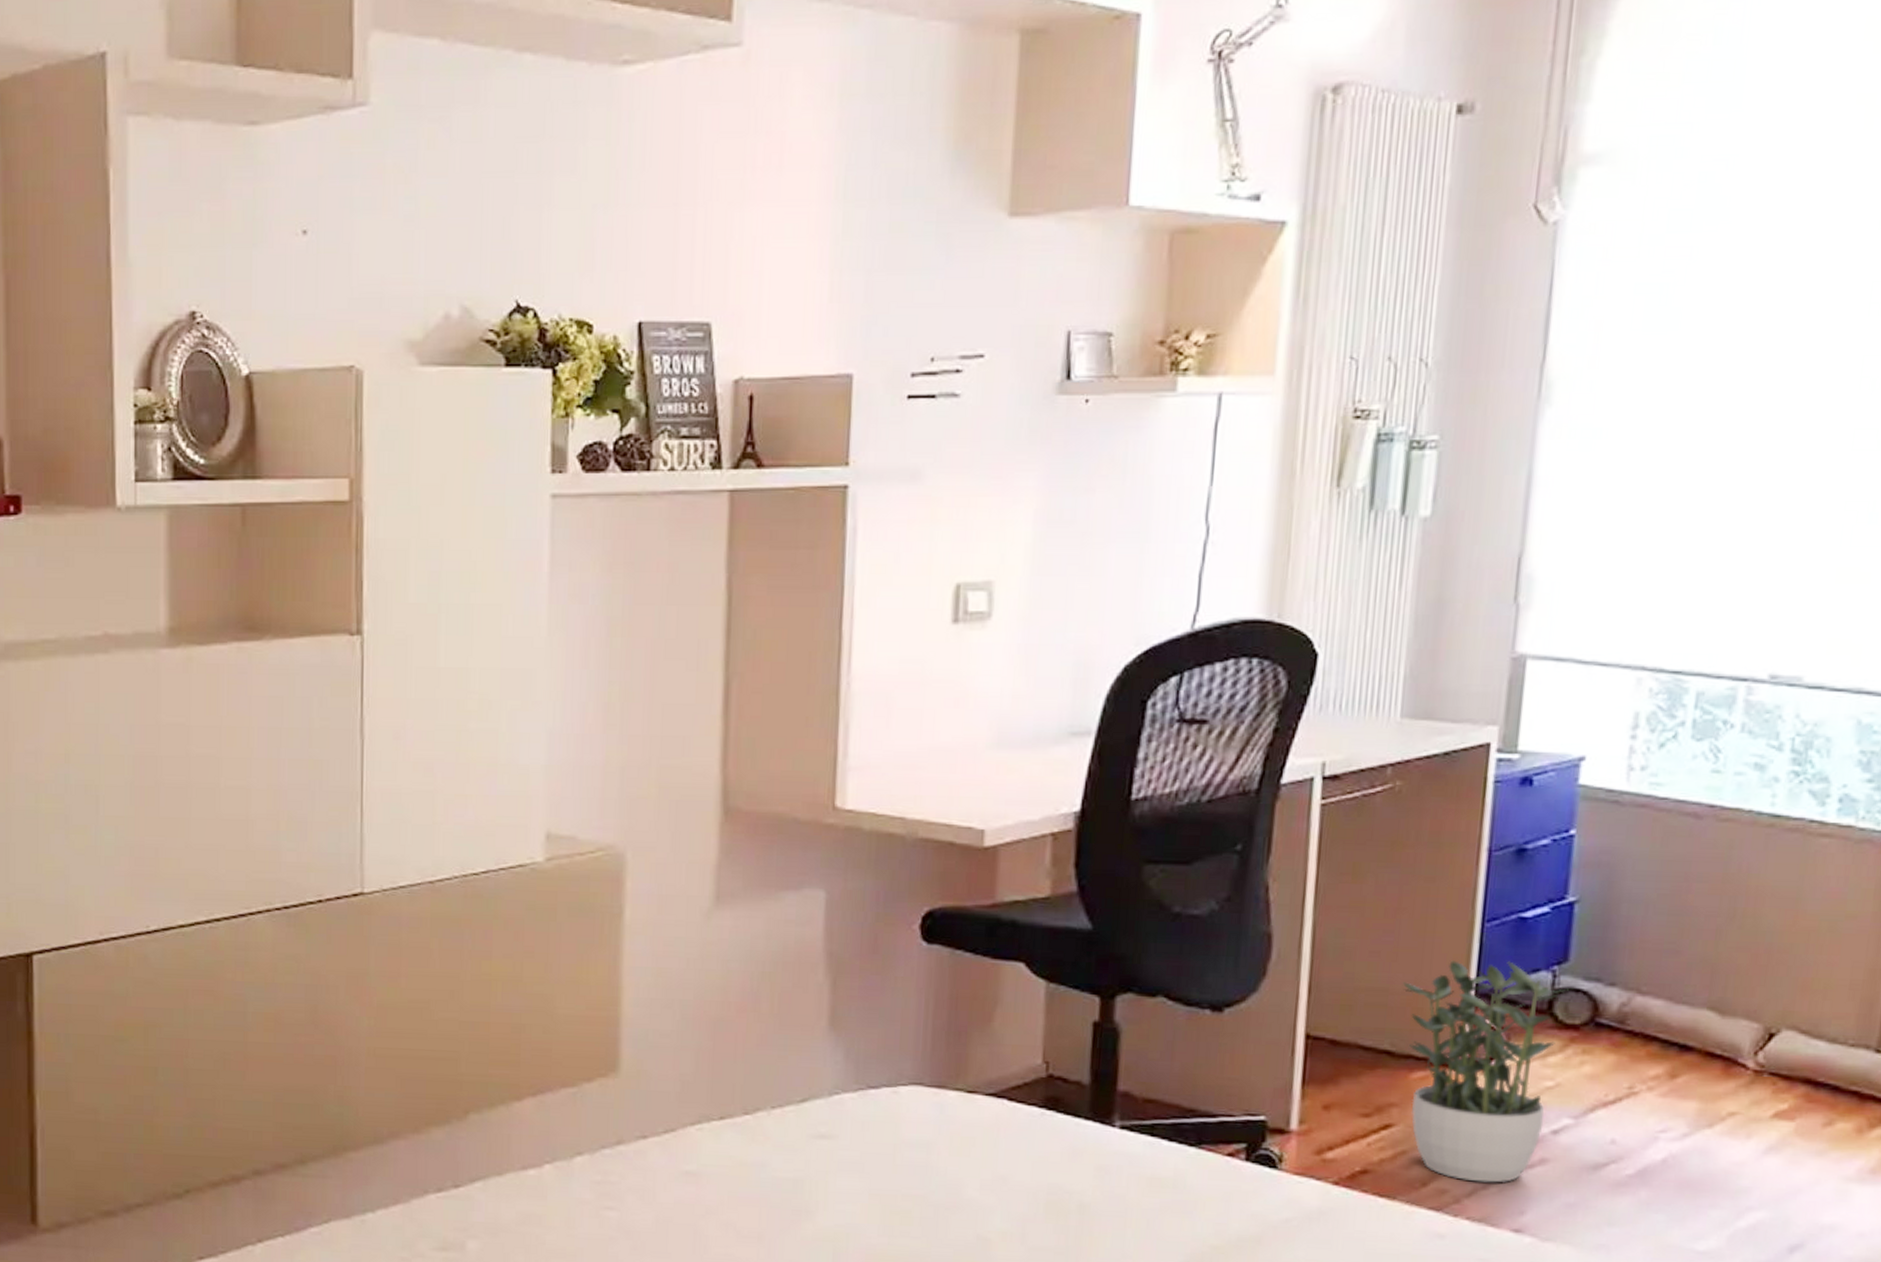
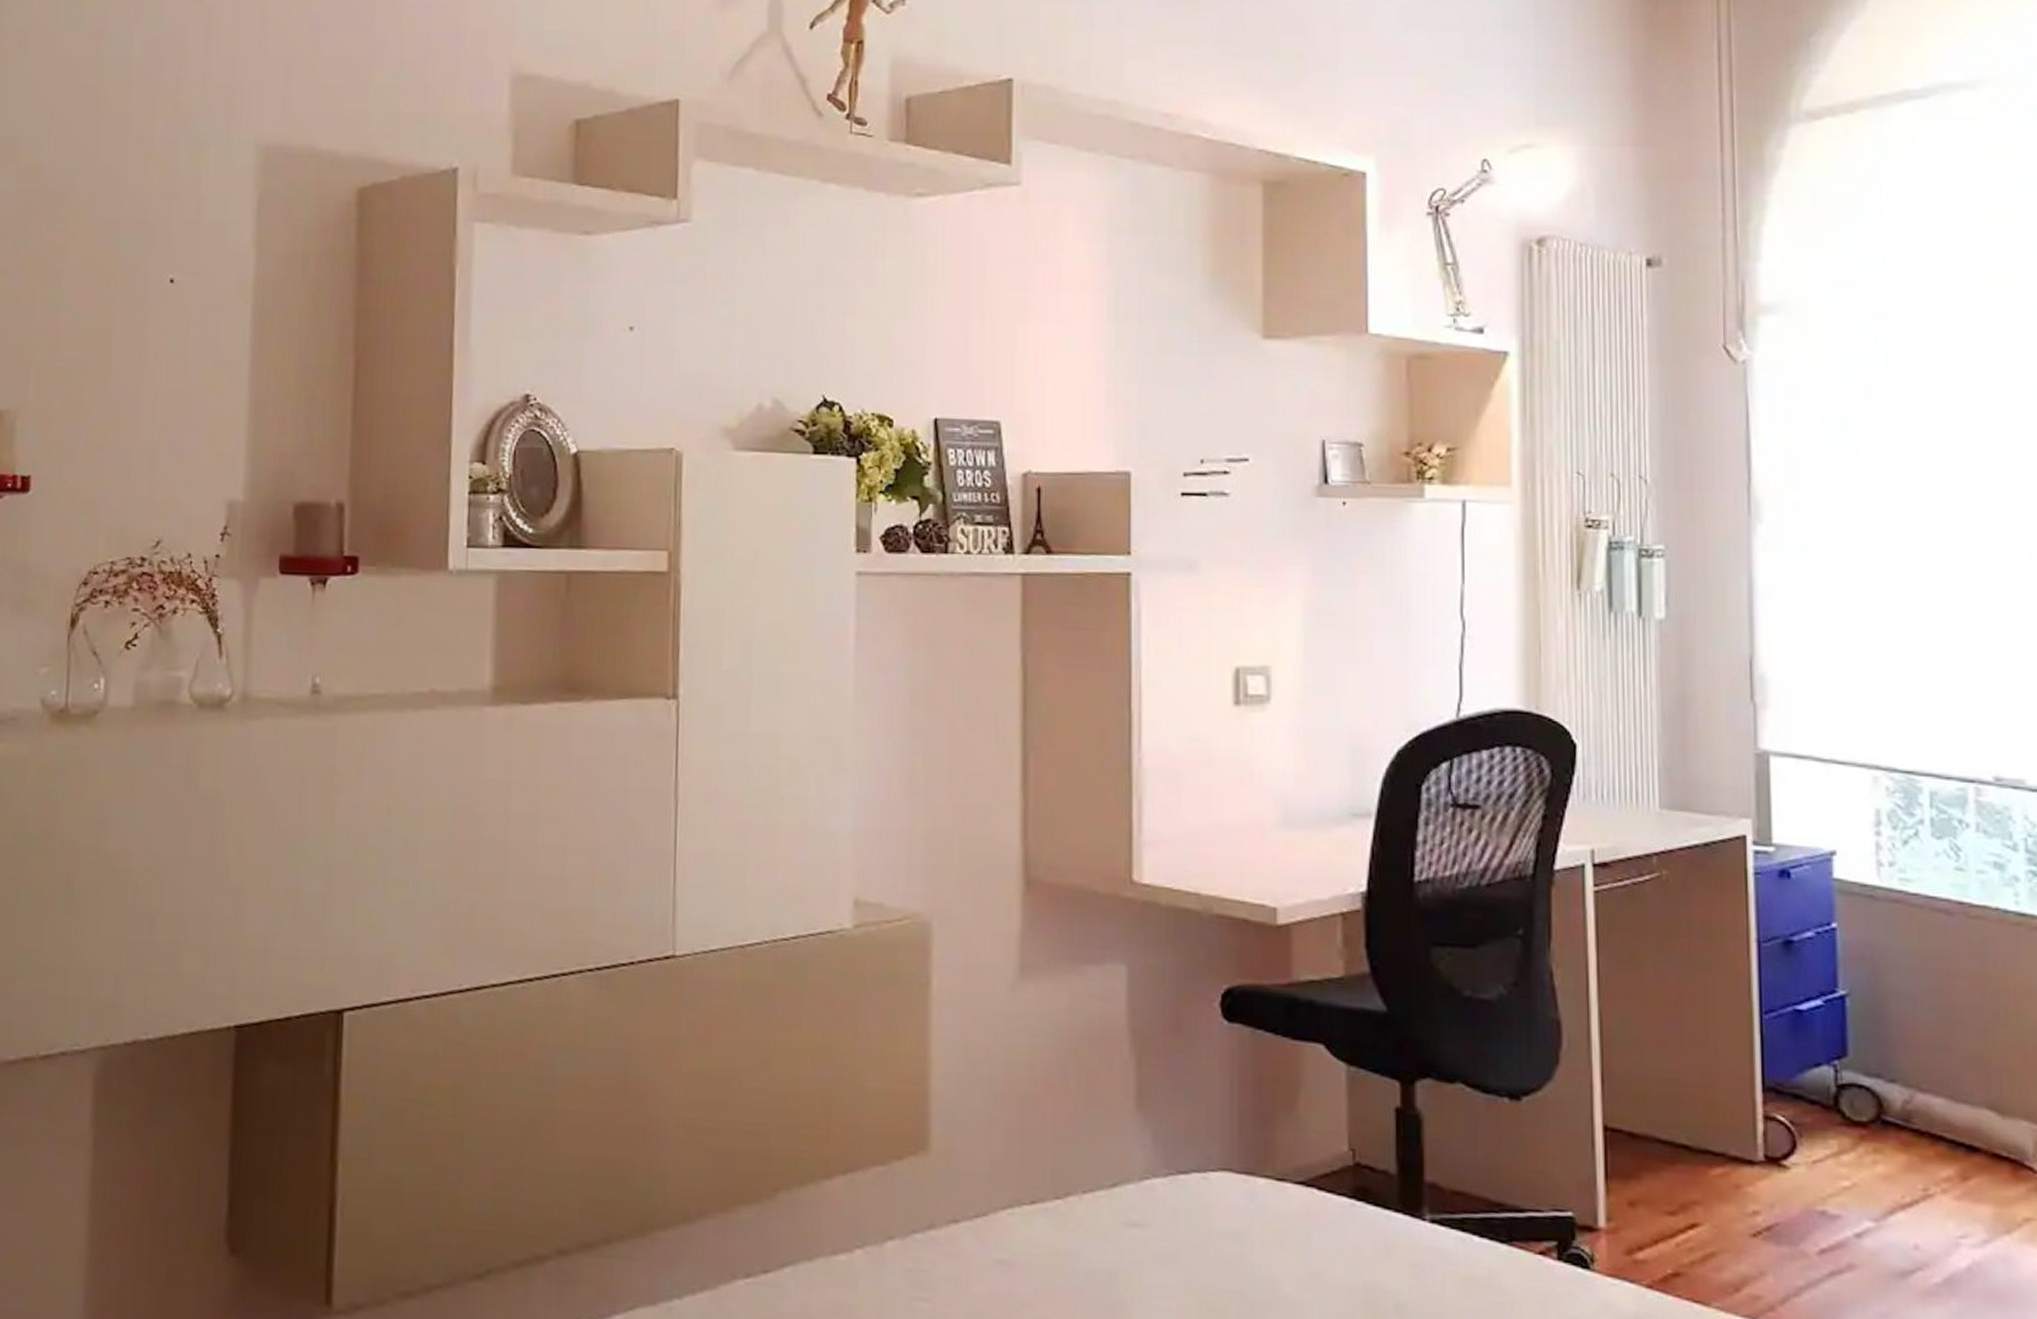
potted plant: present [1402,960,1575,1183] -> none [1691,1052,1857,1290]

